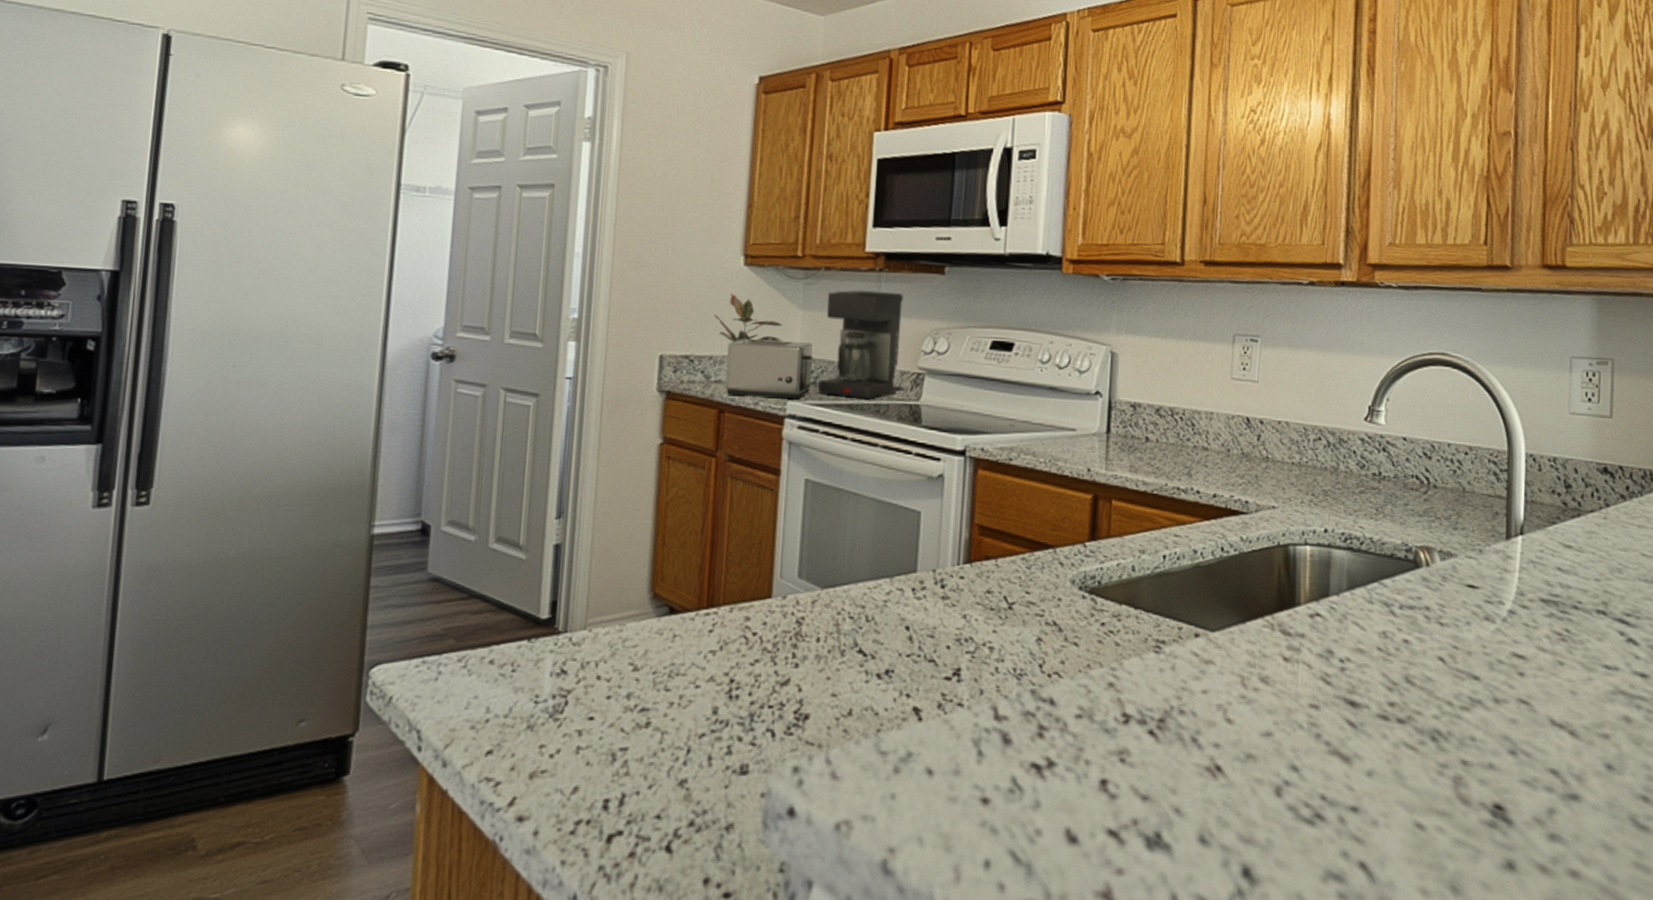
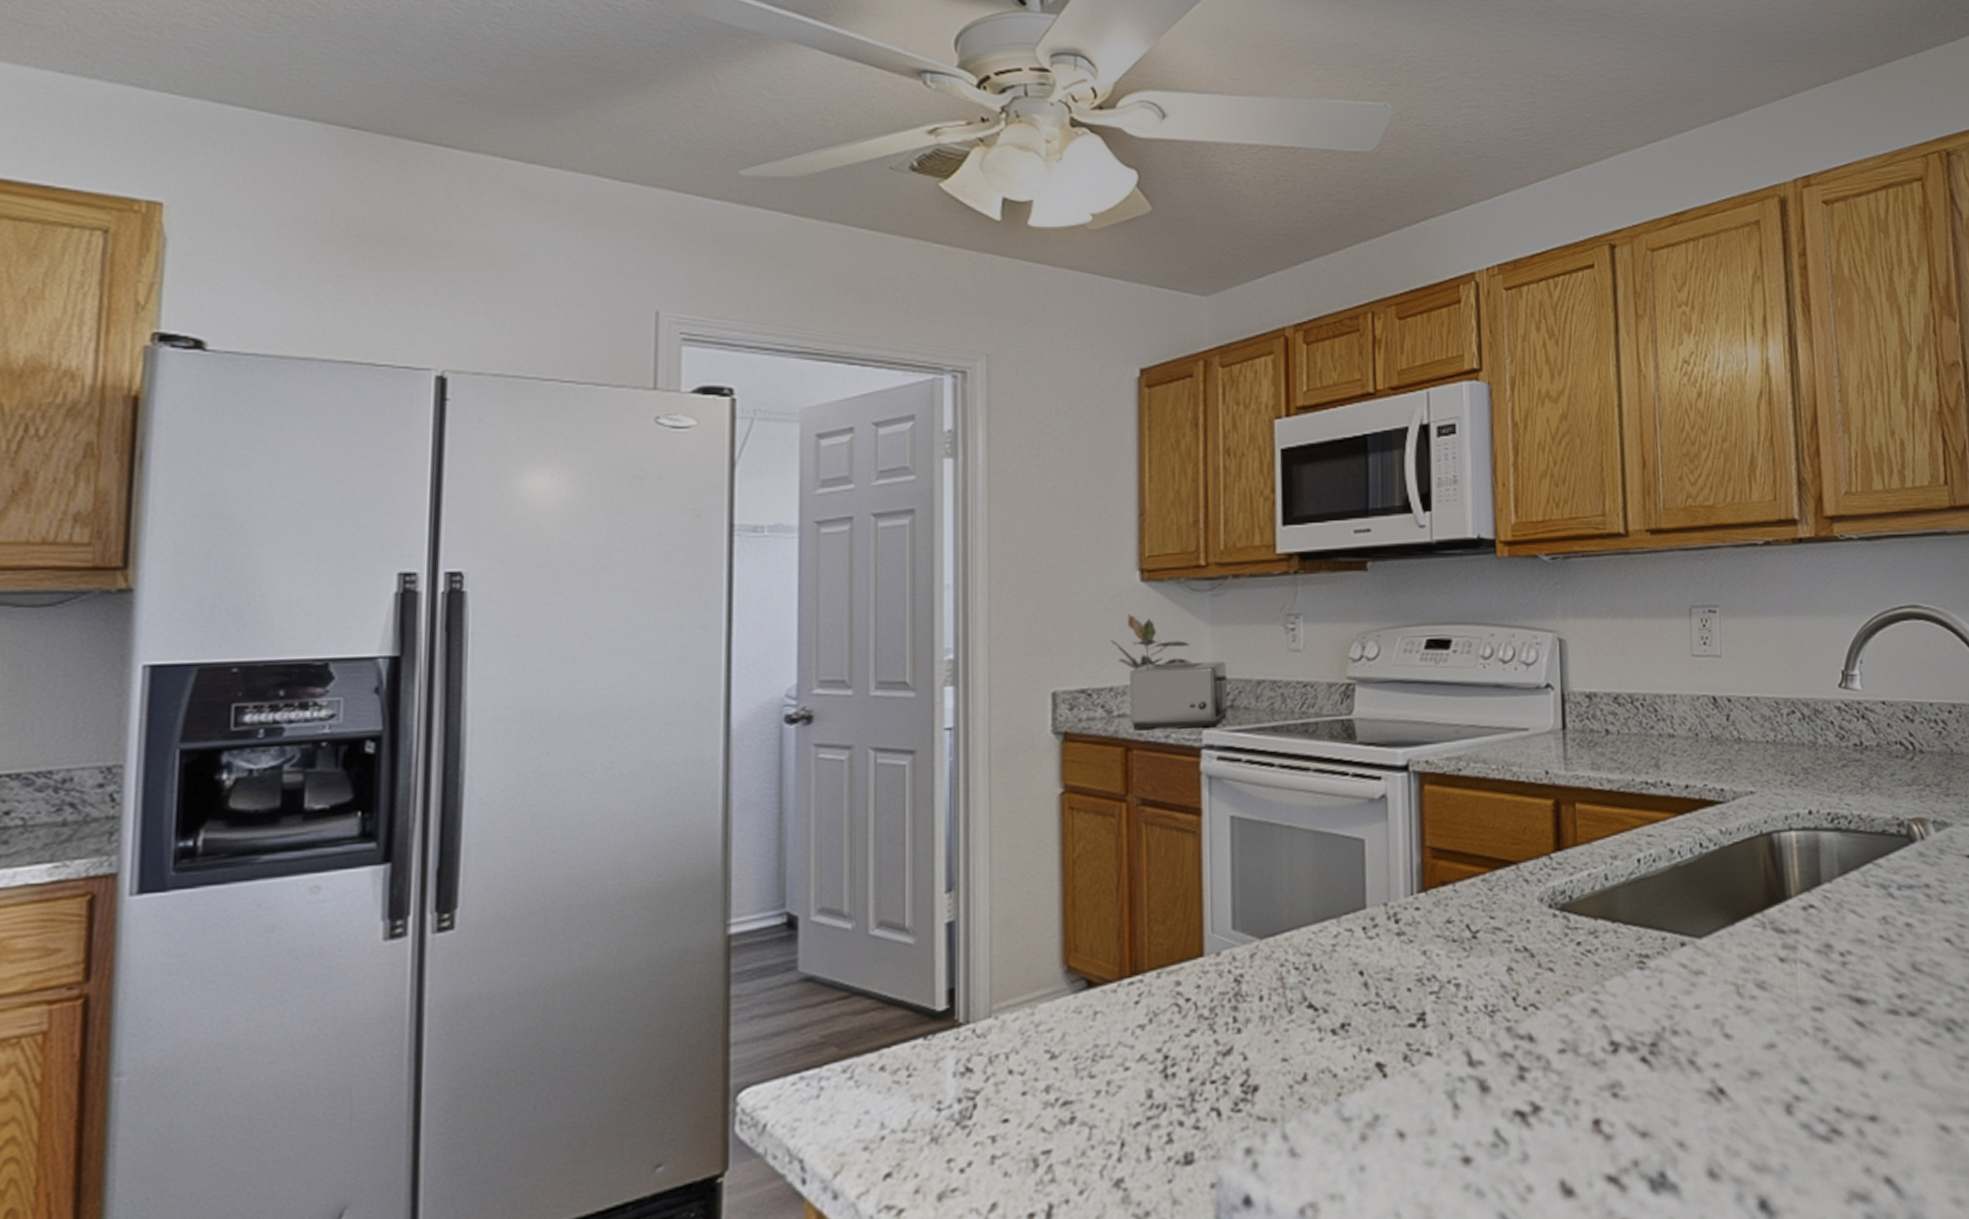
coffee maker: present [818,290,906,399] -> none [1237,595,1335,719]

